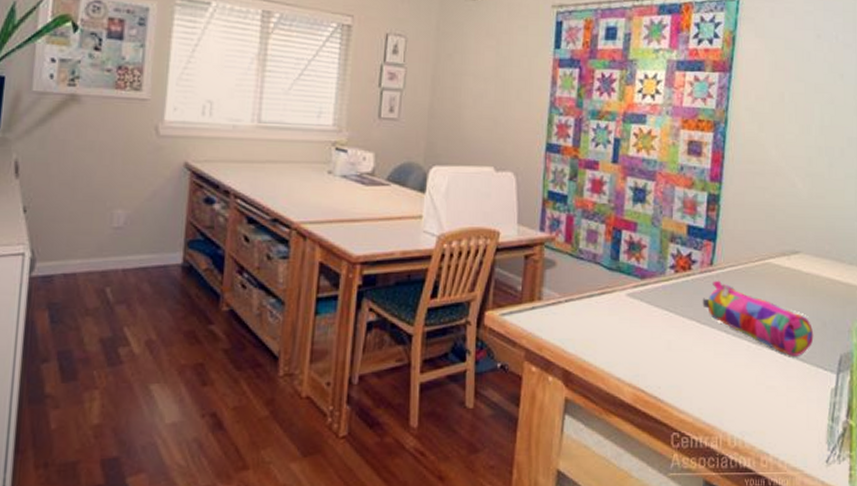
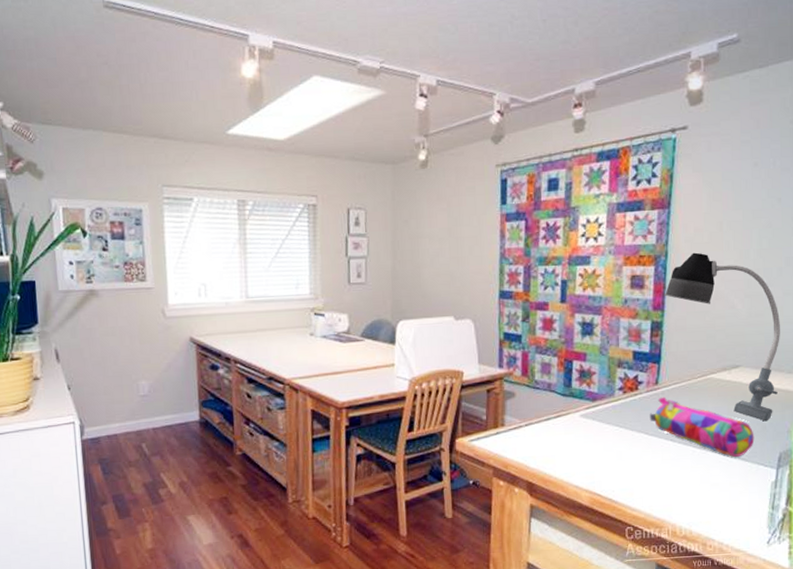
desk lamp: none [722,122,842,318] -> present [664,252,780,422]

